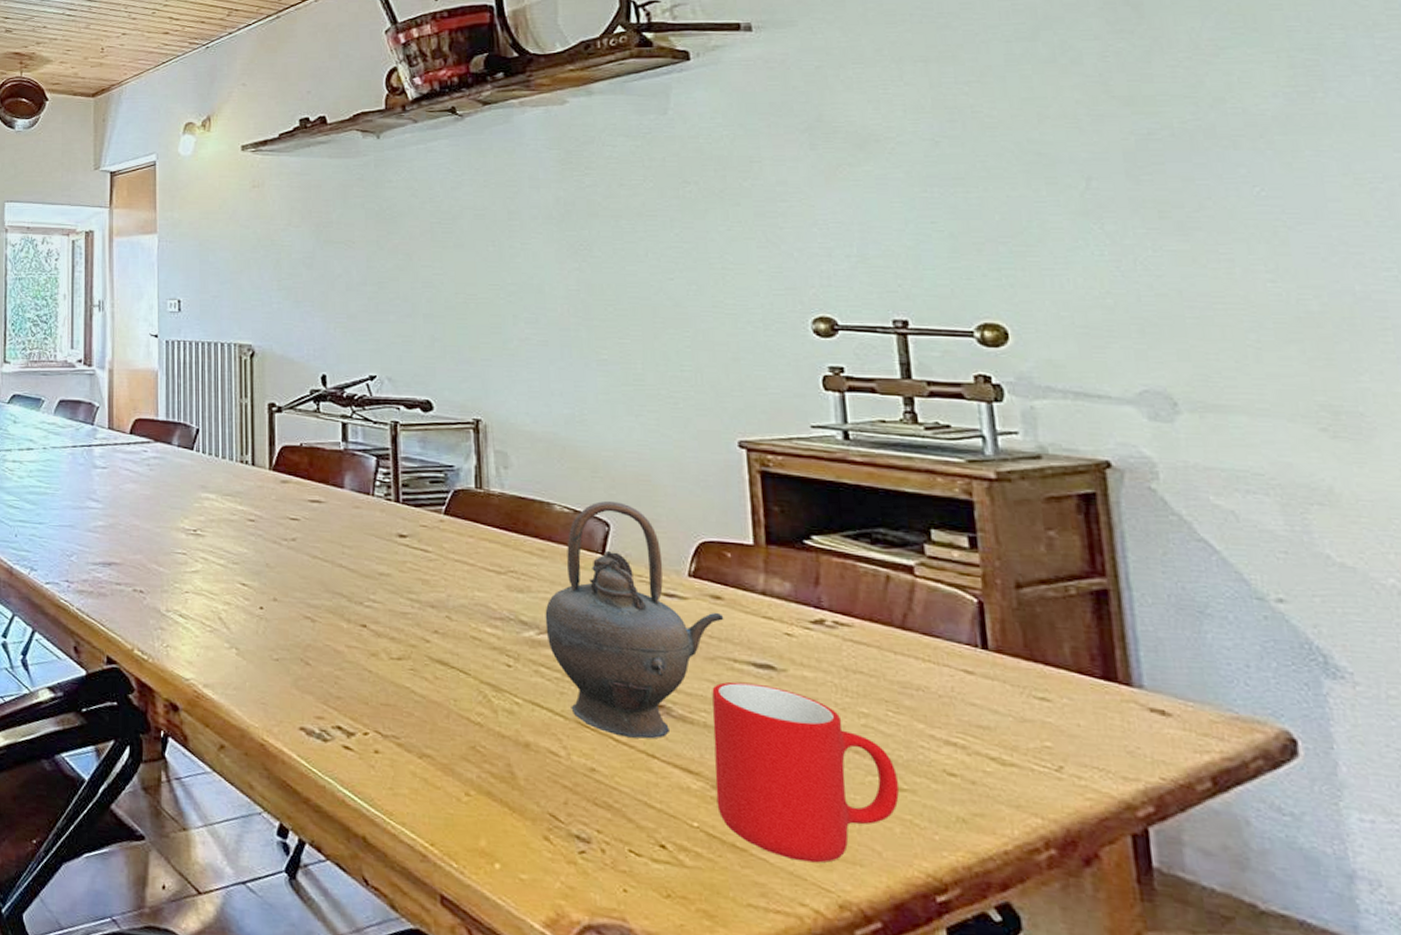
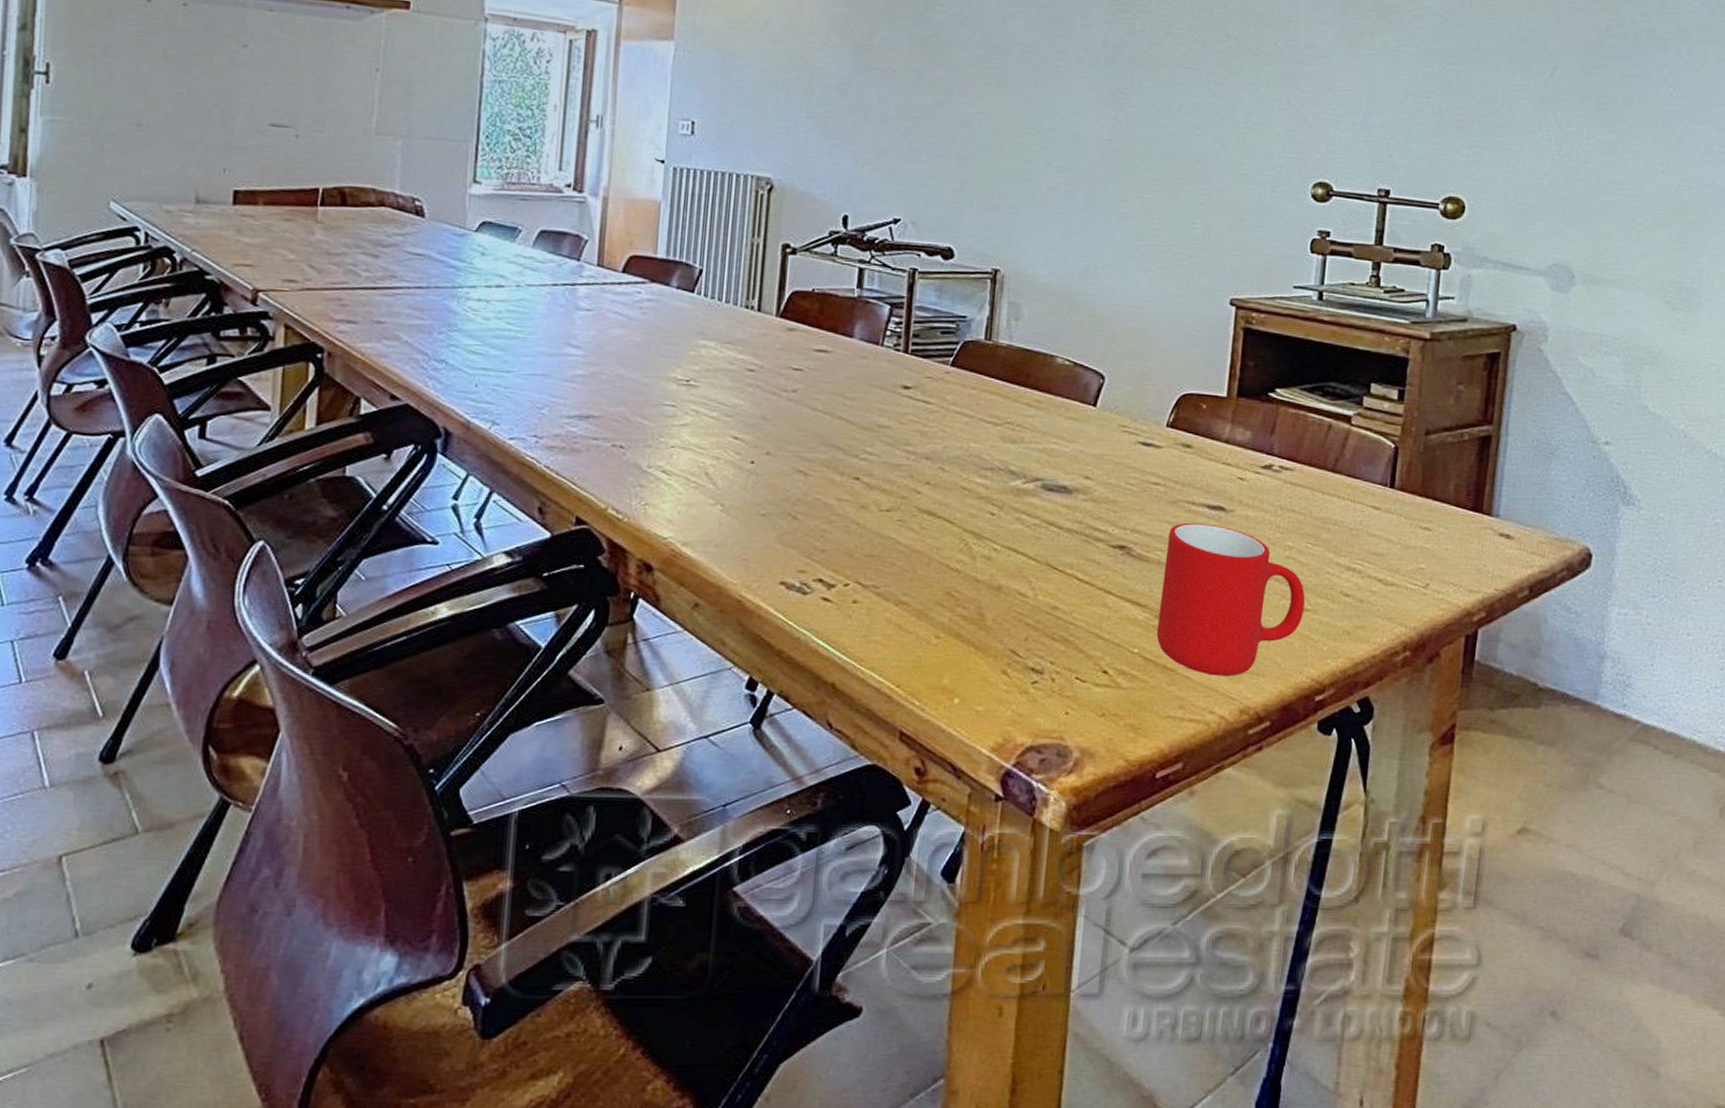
teapot: present [545,500,724,739] -> none [1032,354,1191,577]

